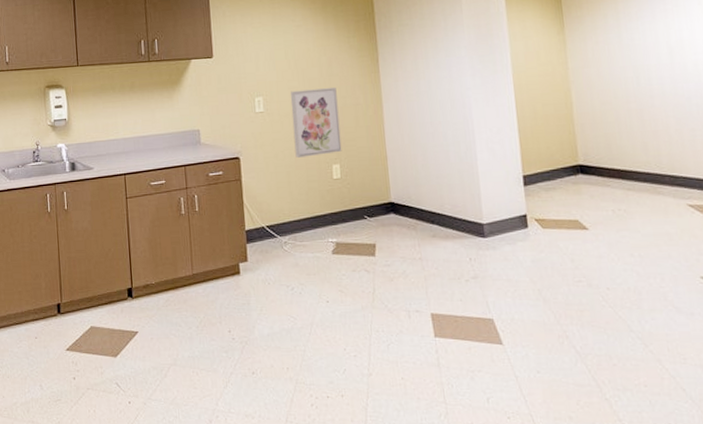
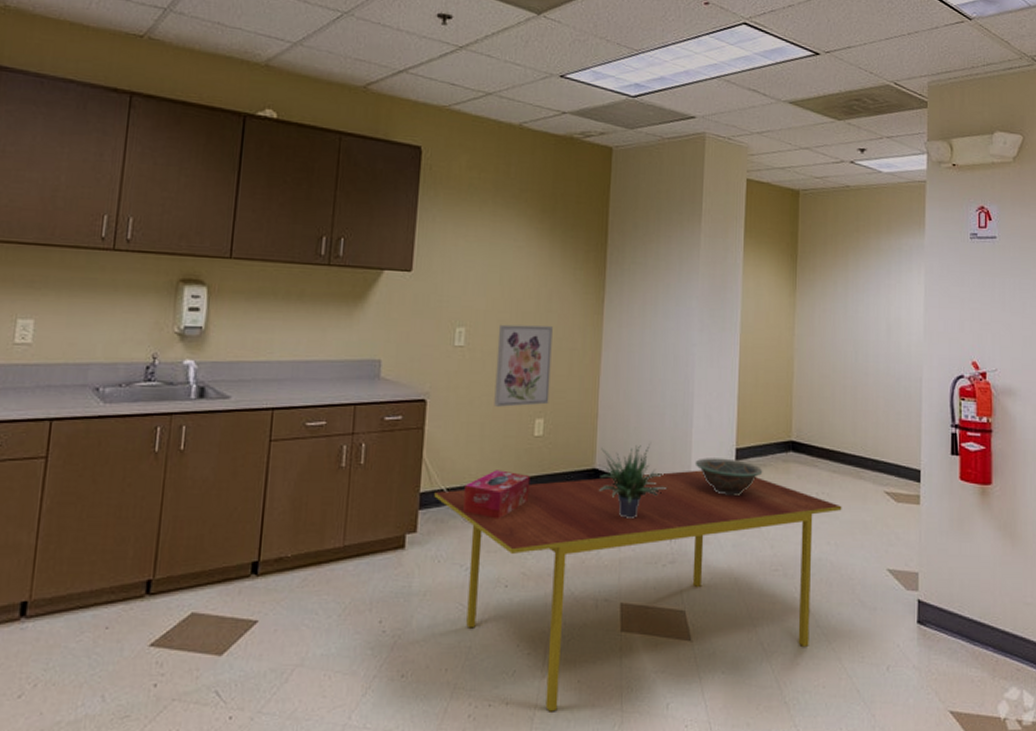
dining table: none [257,197,643,403] -> present [434,470,842,712]
tissue box: none [281,208,337,248] -> present [463,470,530,519]
potted plant: none [394,176,461,242] -> present [598,442,668,518]
decorative bowl: none [484,185,554,217] -> present [695,458,763,495]

